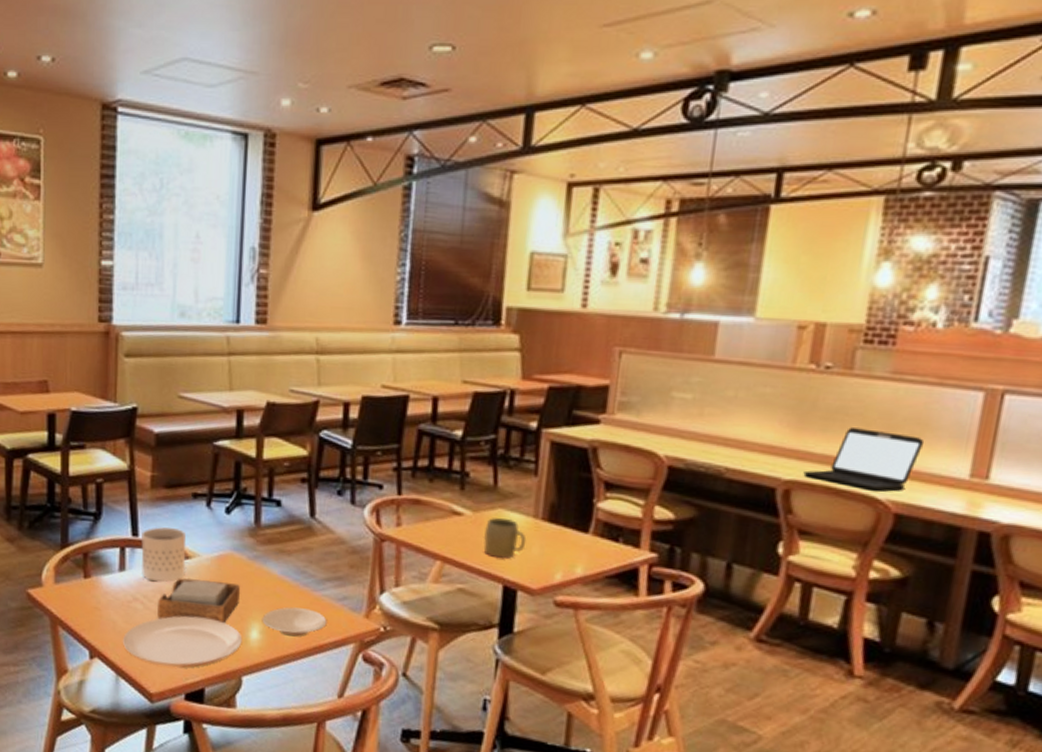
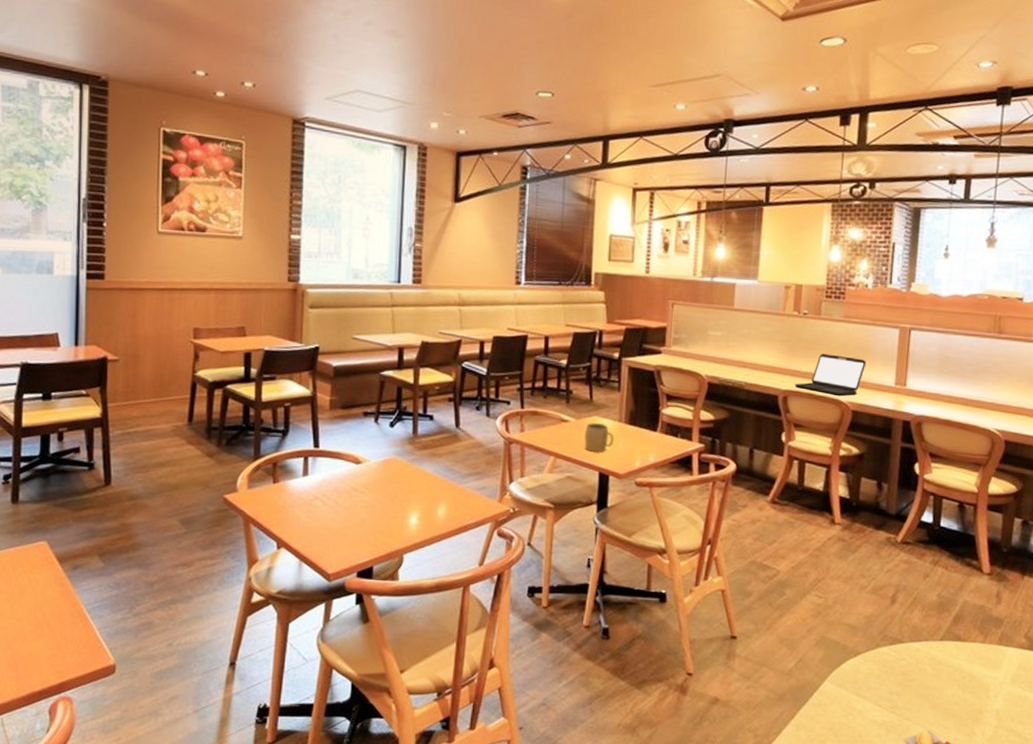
plate: present [122,615,243,669] -> none [305,509,404,552]
mug: present [141,527,186,582] -> none [321,440,358,483]
napkin holder: present [157,578,241,624] -> none [334,479,402,514]
saucer: present [262,607,327,637] -> none [419,497,470,520]

